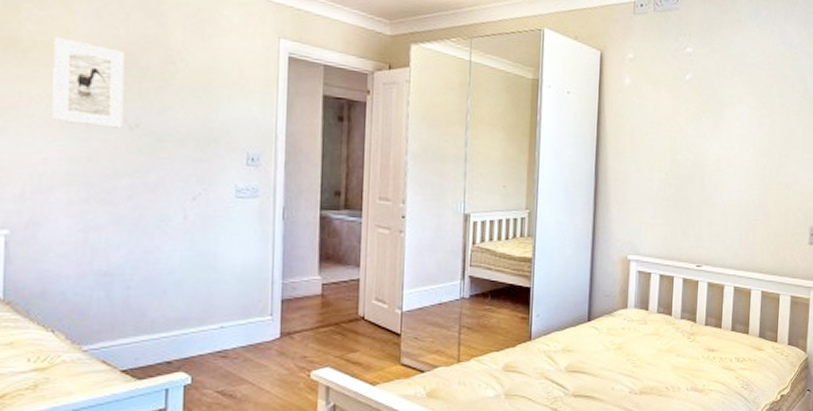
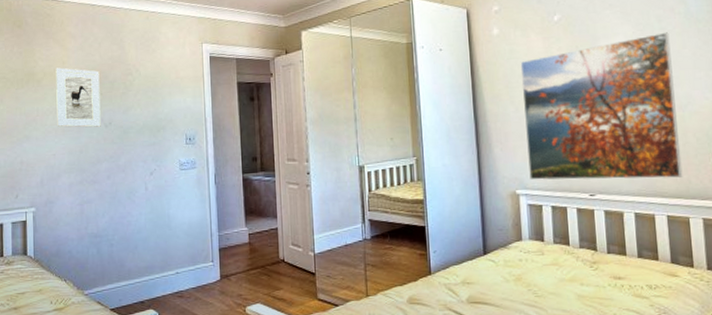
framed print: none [642,108,787,255] -> present [520,32,683,180]

